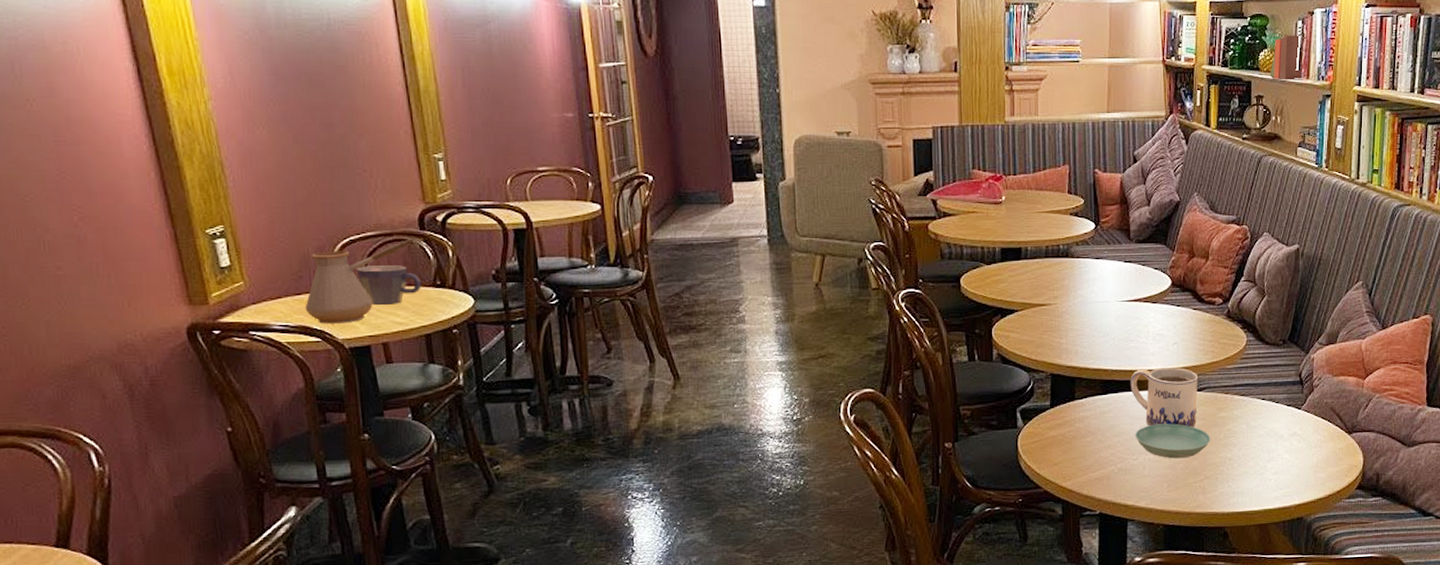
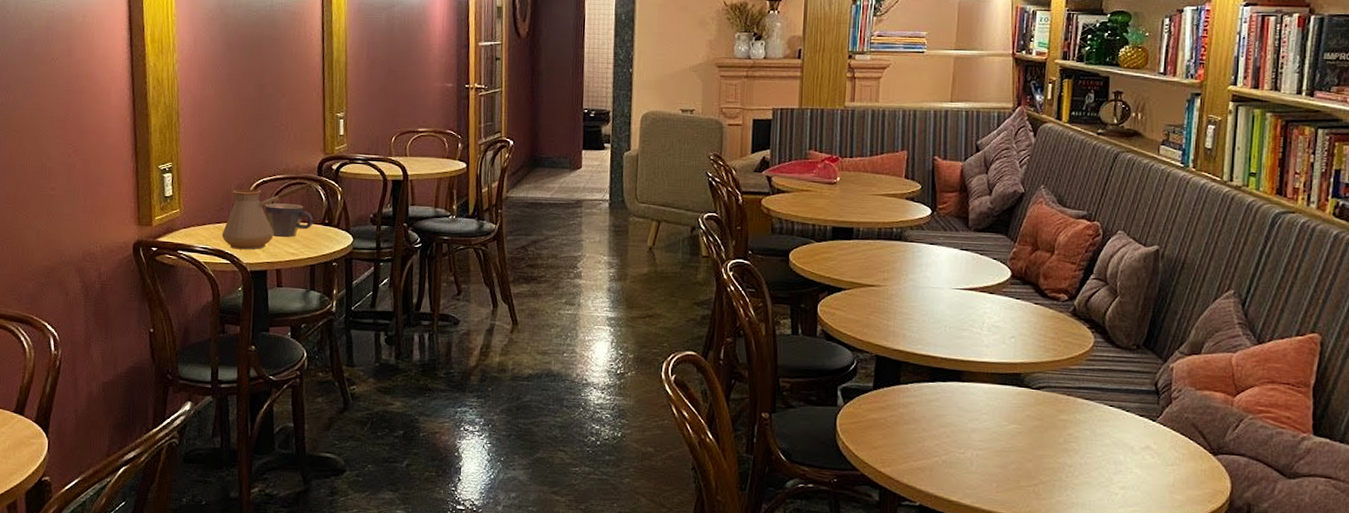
mug: present [1130,367,1199,428] -> none [960,360,1037,427]
saucer: present [1135,423,1211,459] -> none [963,418,1049,459]
books: present [1270,35,1302,81] -> none [1131,32,1168,78]

